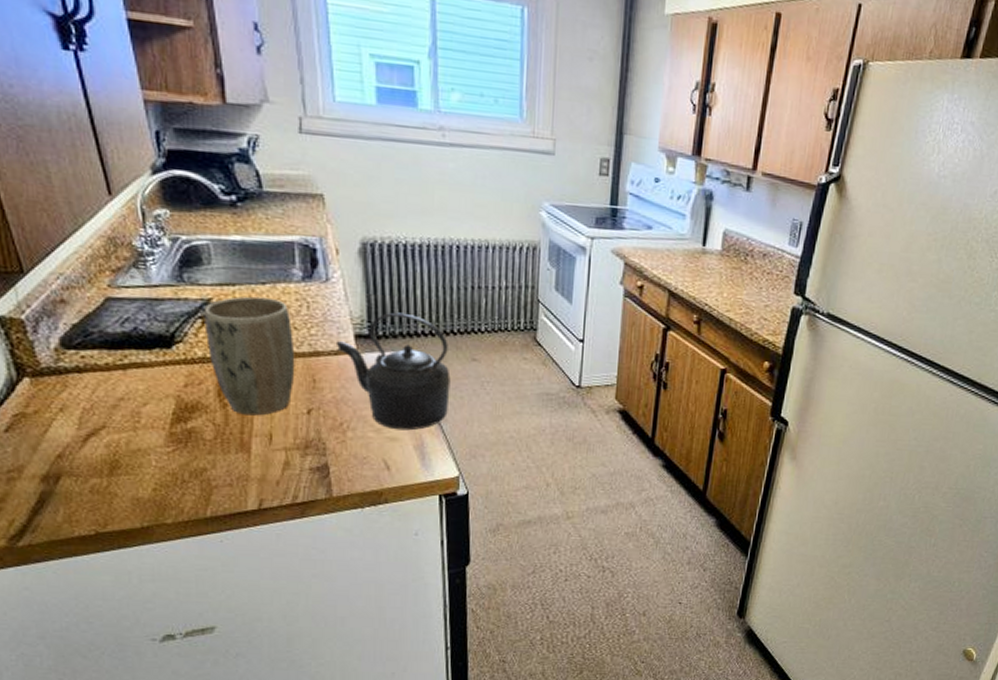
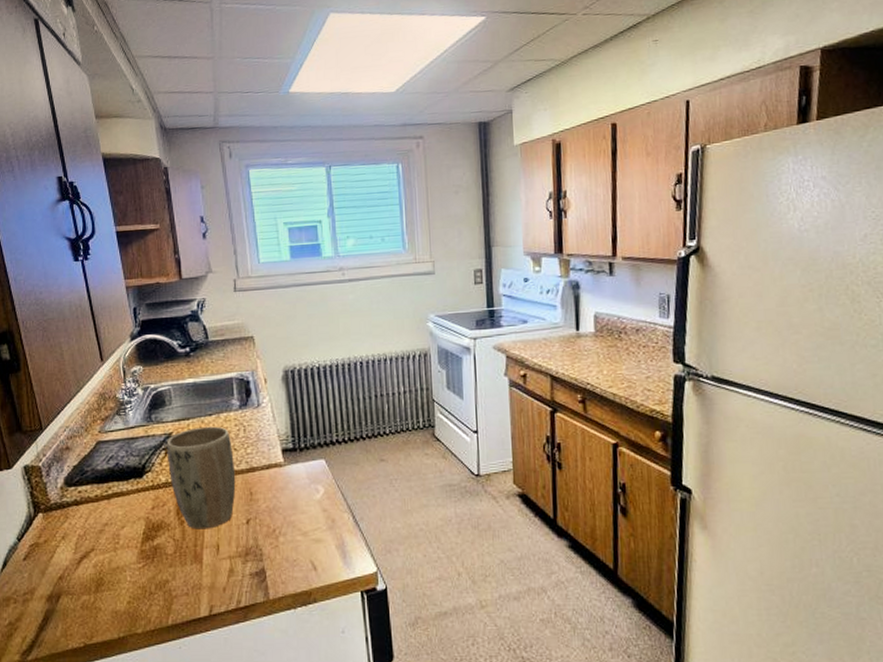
kettle: present [337,312,451,431] -> none [268,425,364,532]

